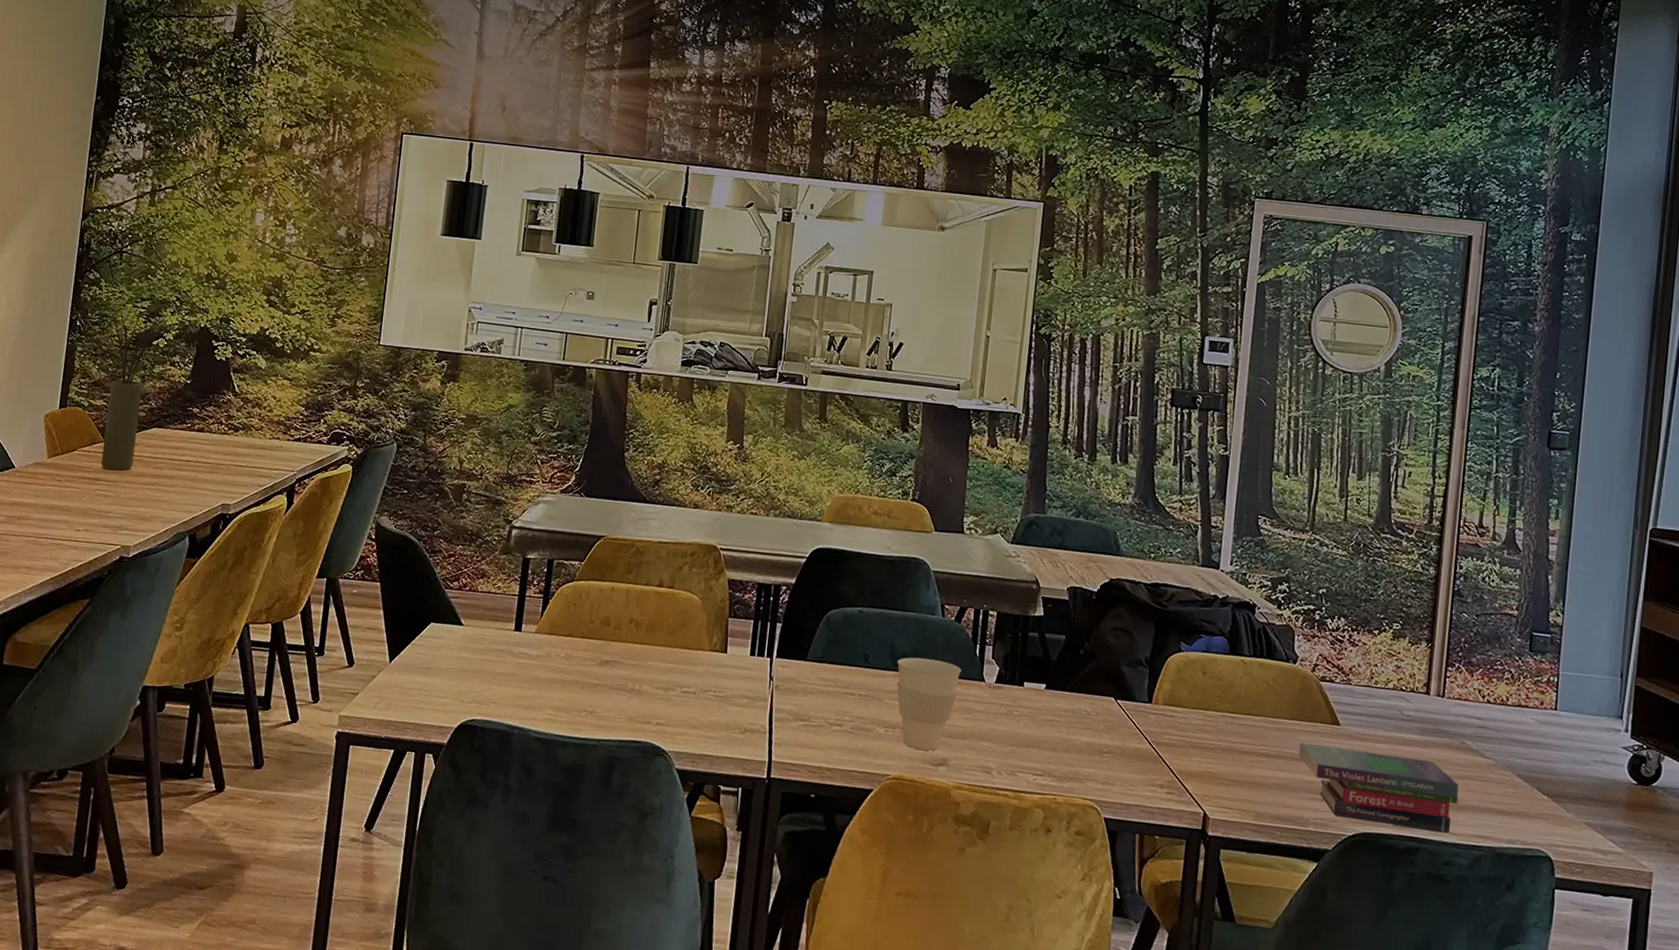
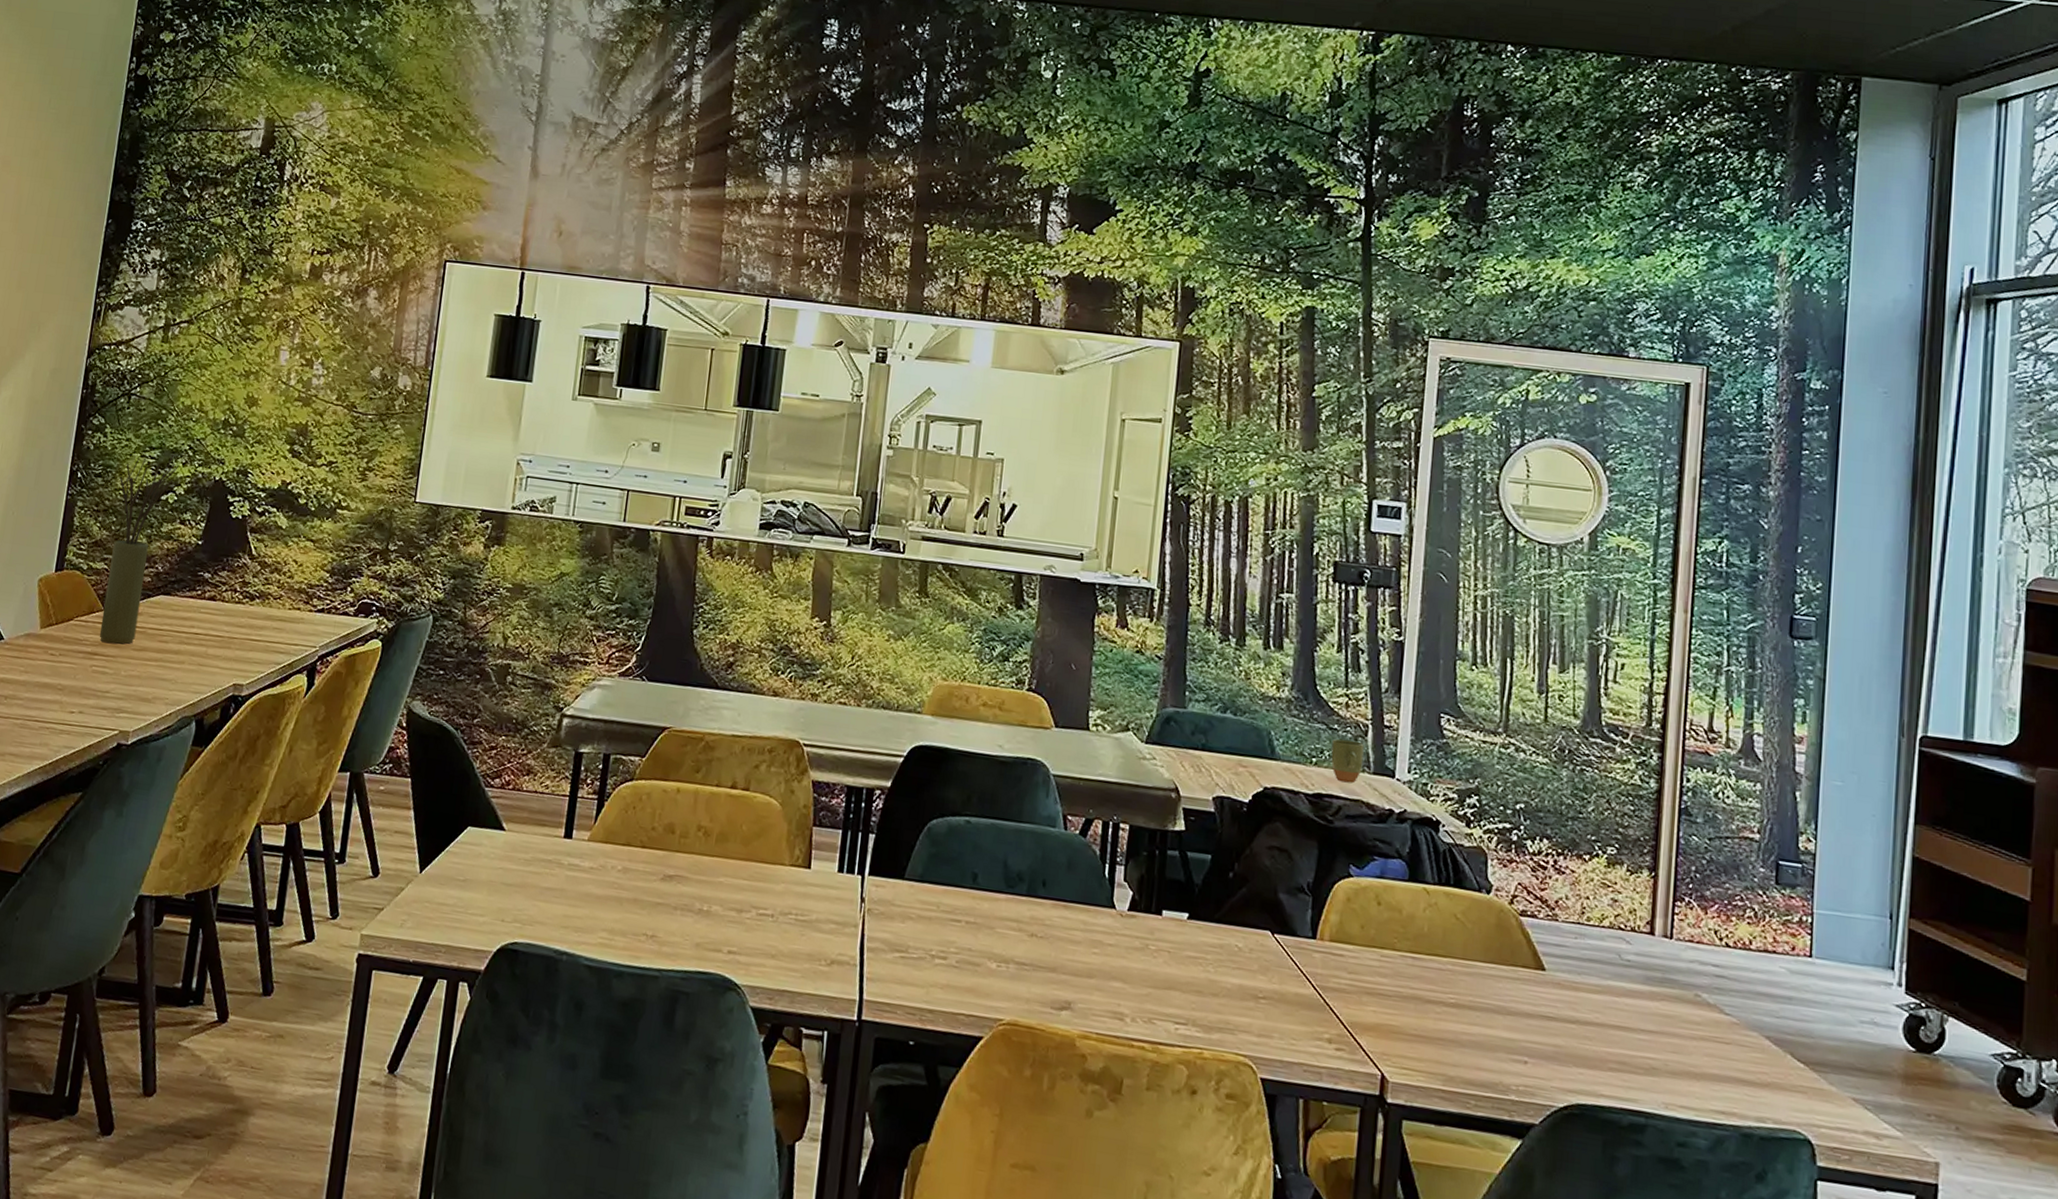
cup: present [897,657,962,751] -> none [1011,877,1088,992]
mug: none [1166,537,1195,575] -> present [1331,738,1364,784]
books: present [1298,742,1459,834] -> none [1495,991,1694,1108]

